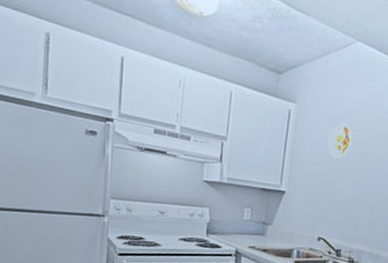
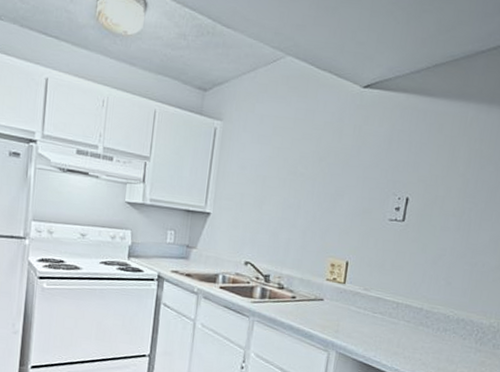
decorative plate: present [328,123,353,159] -> none [255,140,282,178]

